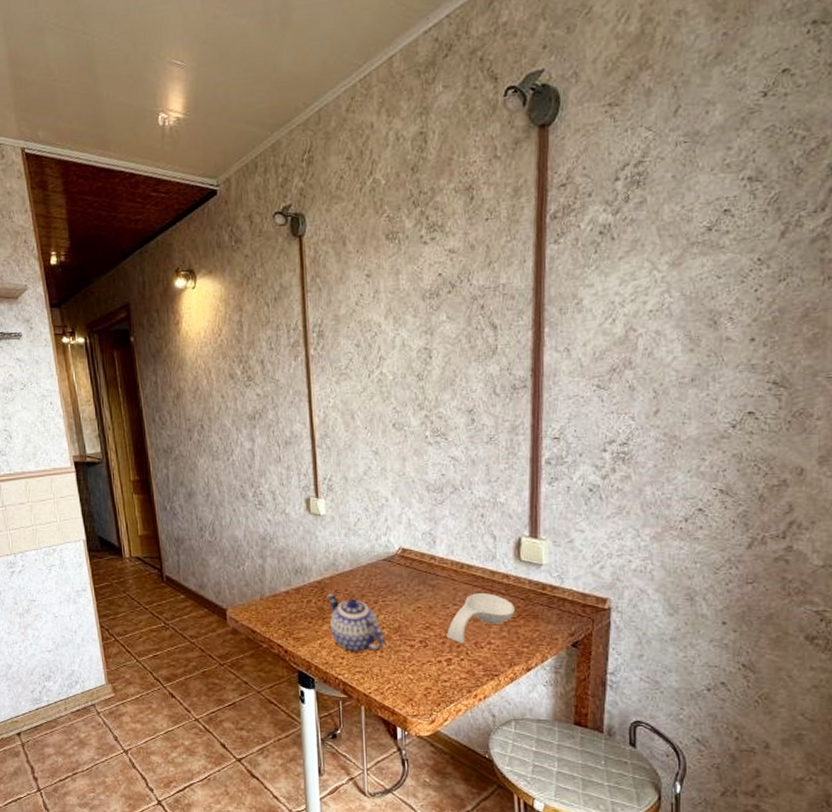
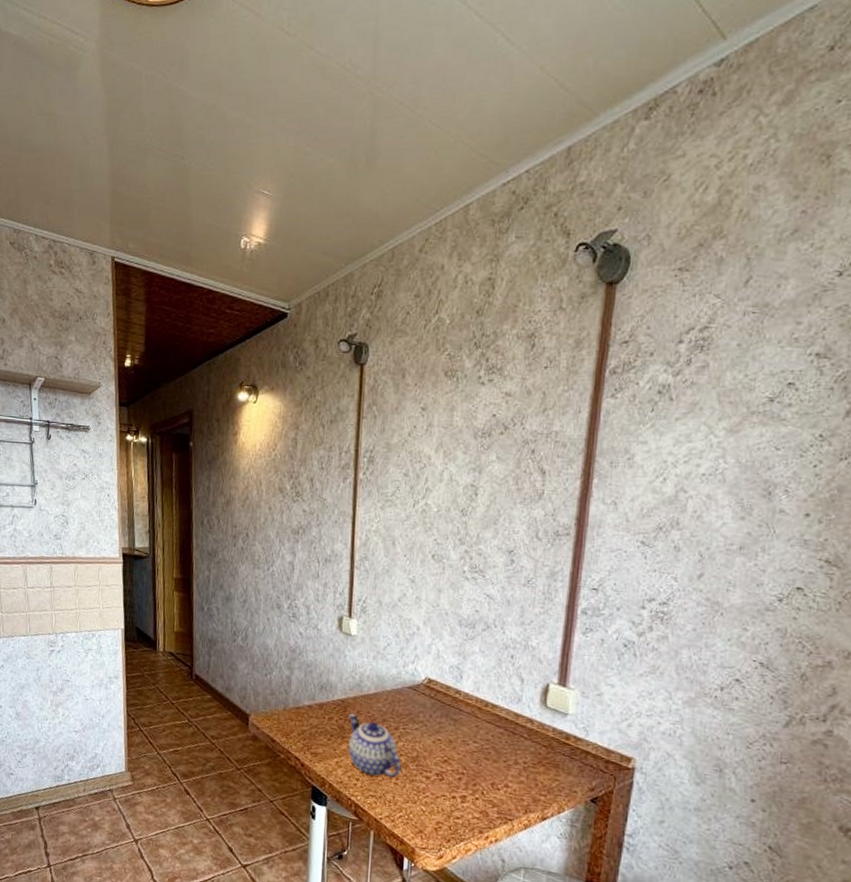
spoon rest: present [446,593,515,644] -> none [463,733,536,783]

